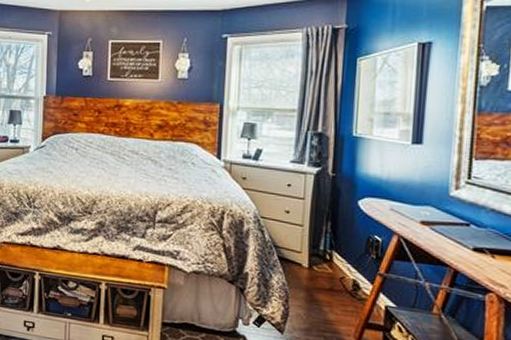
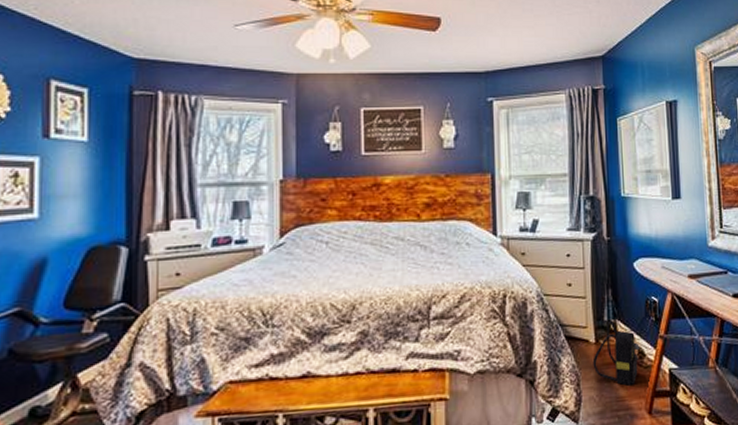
backpack: none [303,250,355,313] -> present [592,320,640,386]

